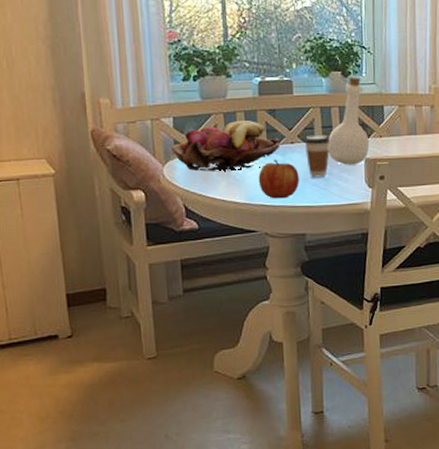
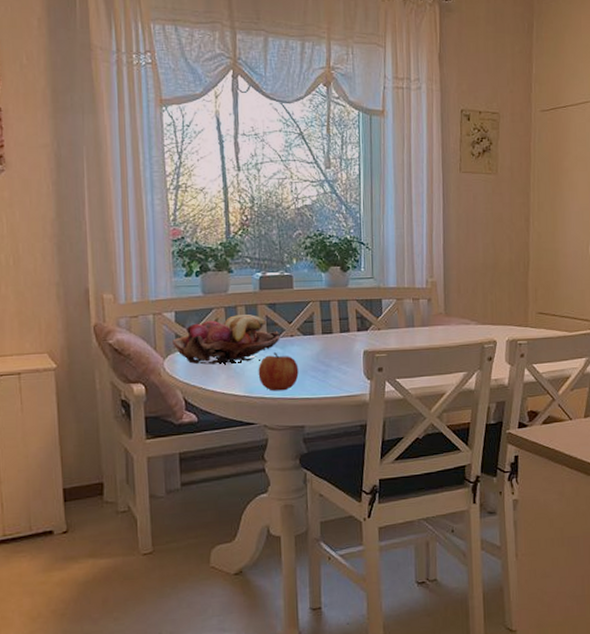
coffee cup: present [304,134,330,178] -> none [304,327,330,370]
bottle: present [328,77,370,165] -> none [327,271,368,357]

